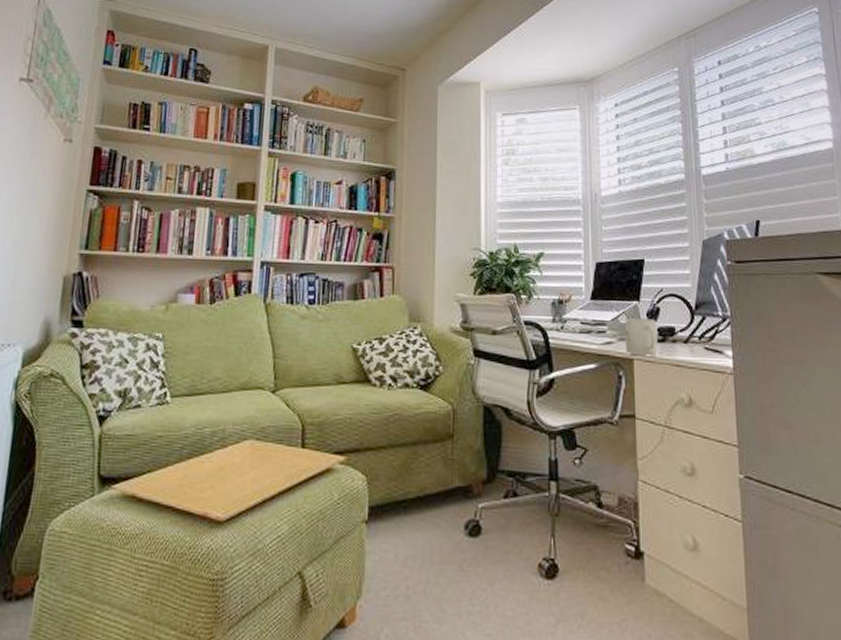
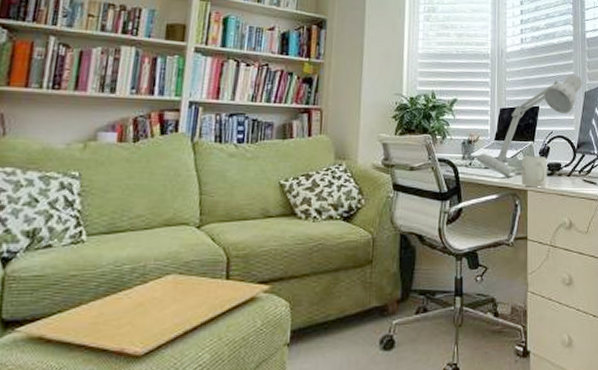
desk lamp: none [569,220,699,344] -> present [476,75,582,178]

